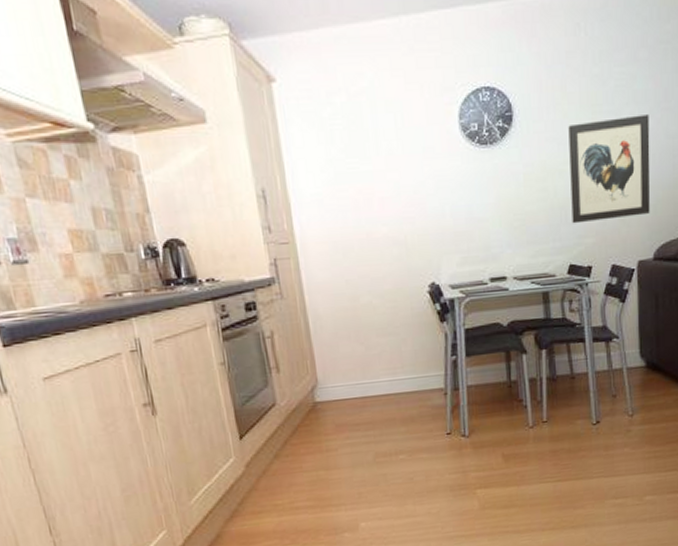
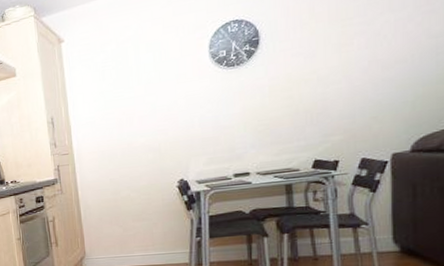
wall art: present [568,115,650,224] -> none [316,19,408,125]

